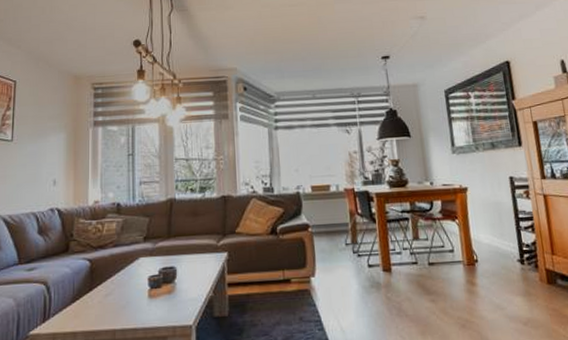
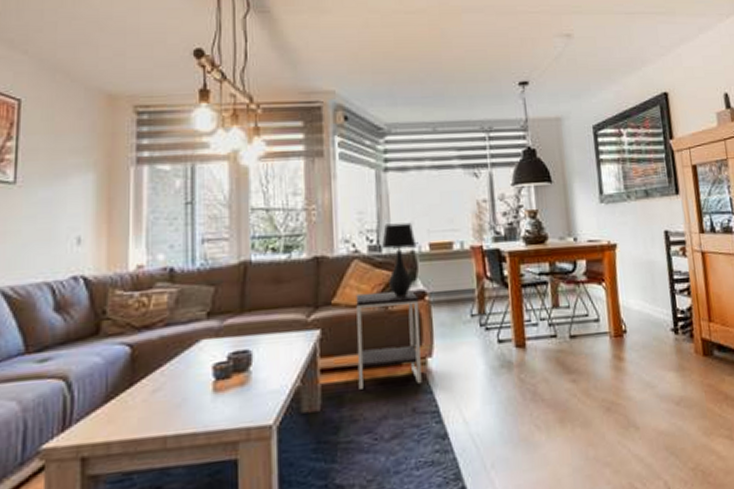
side table: none [254,223,307,300] -> present [356,291,422,390]
table lamp: none [273,169,301,229] -> present [381,222,417,298]

